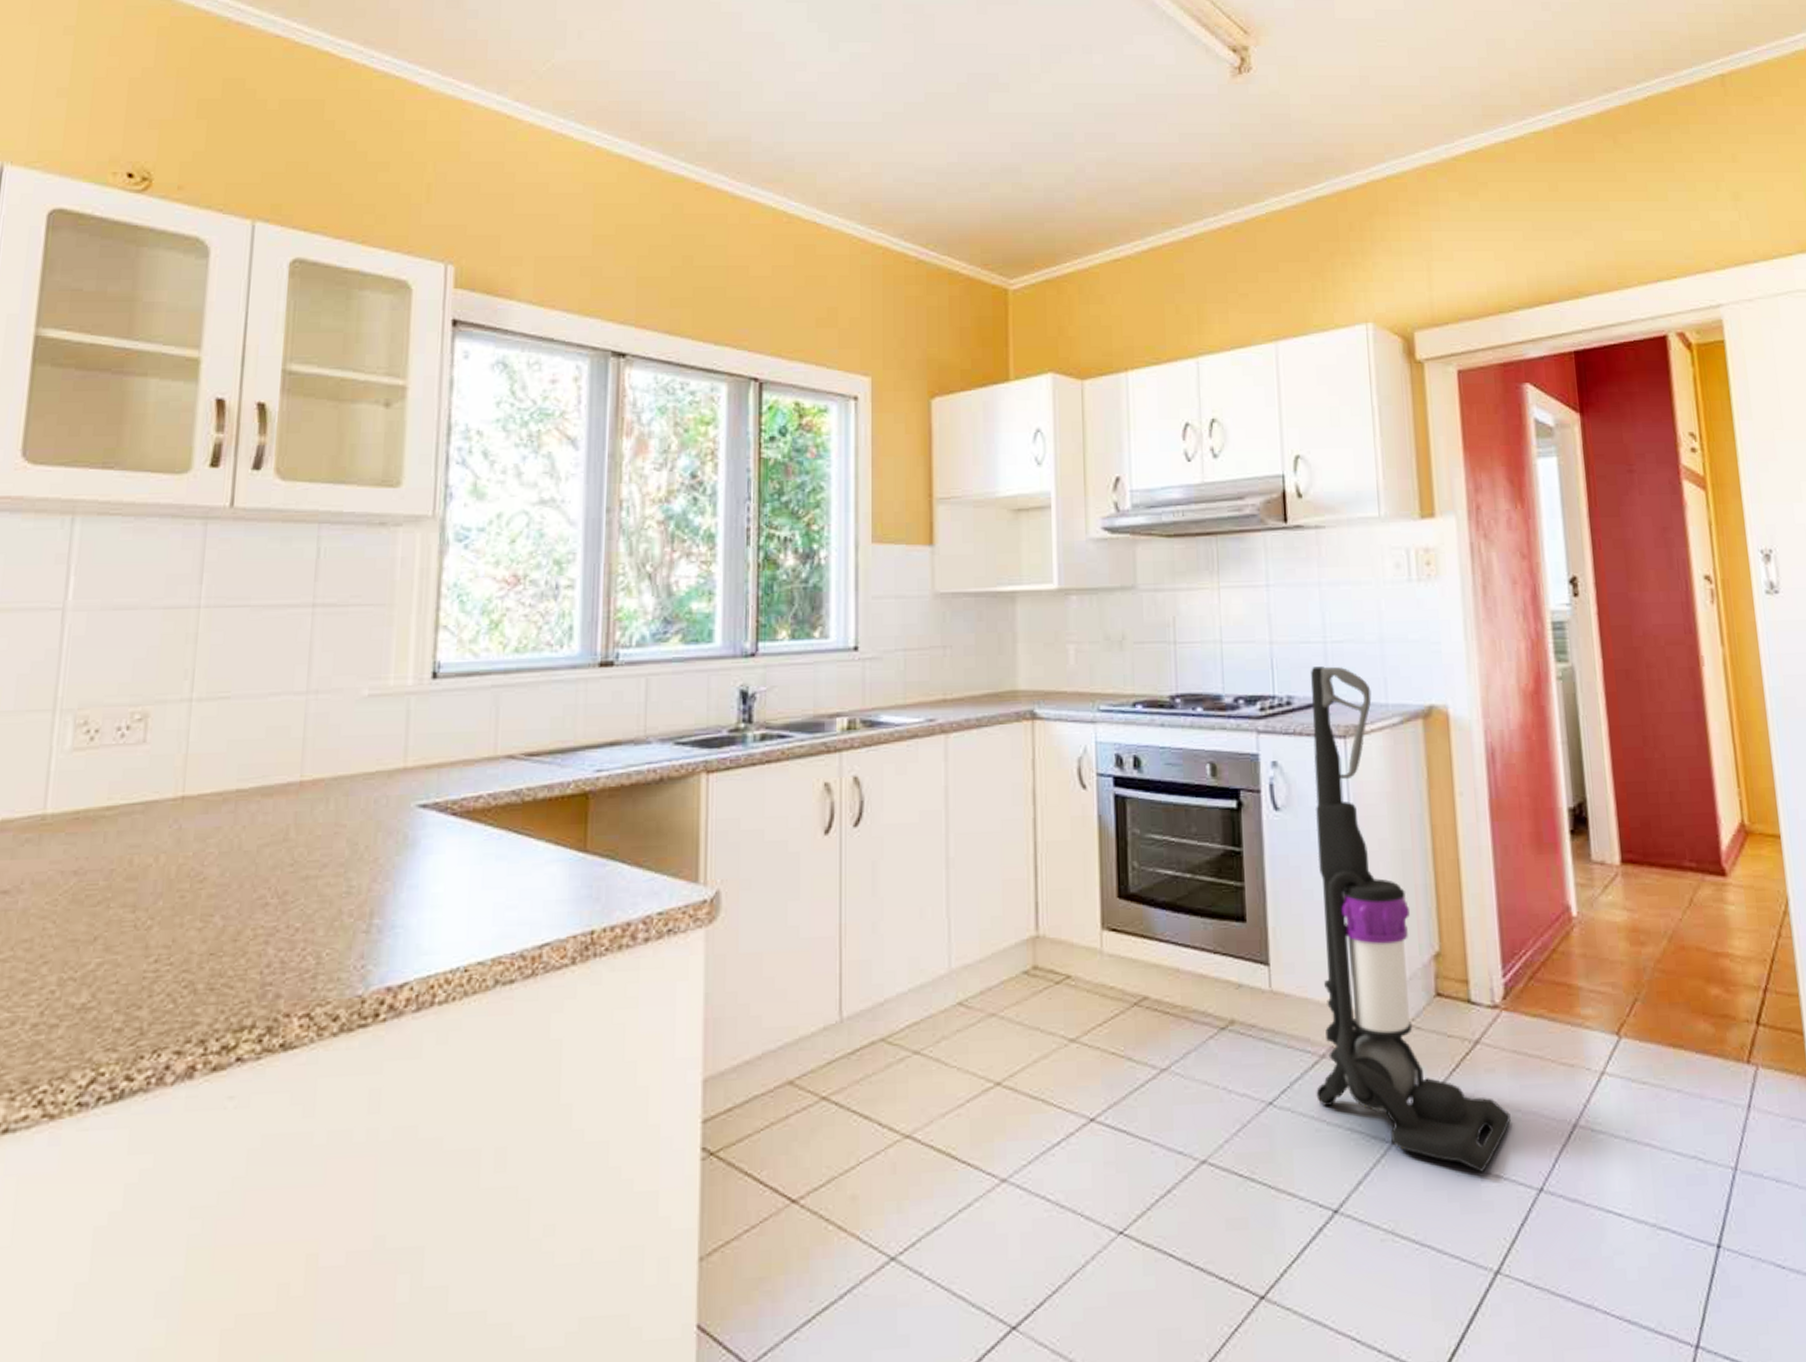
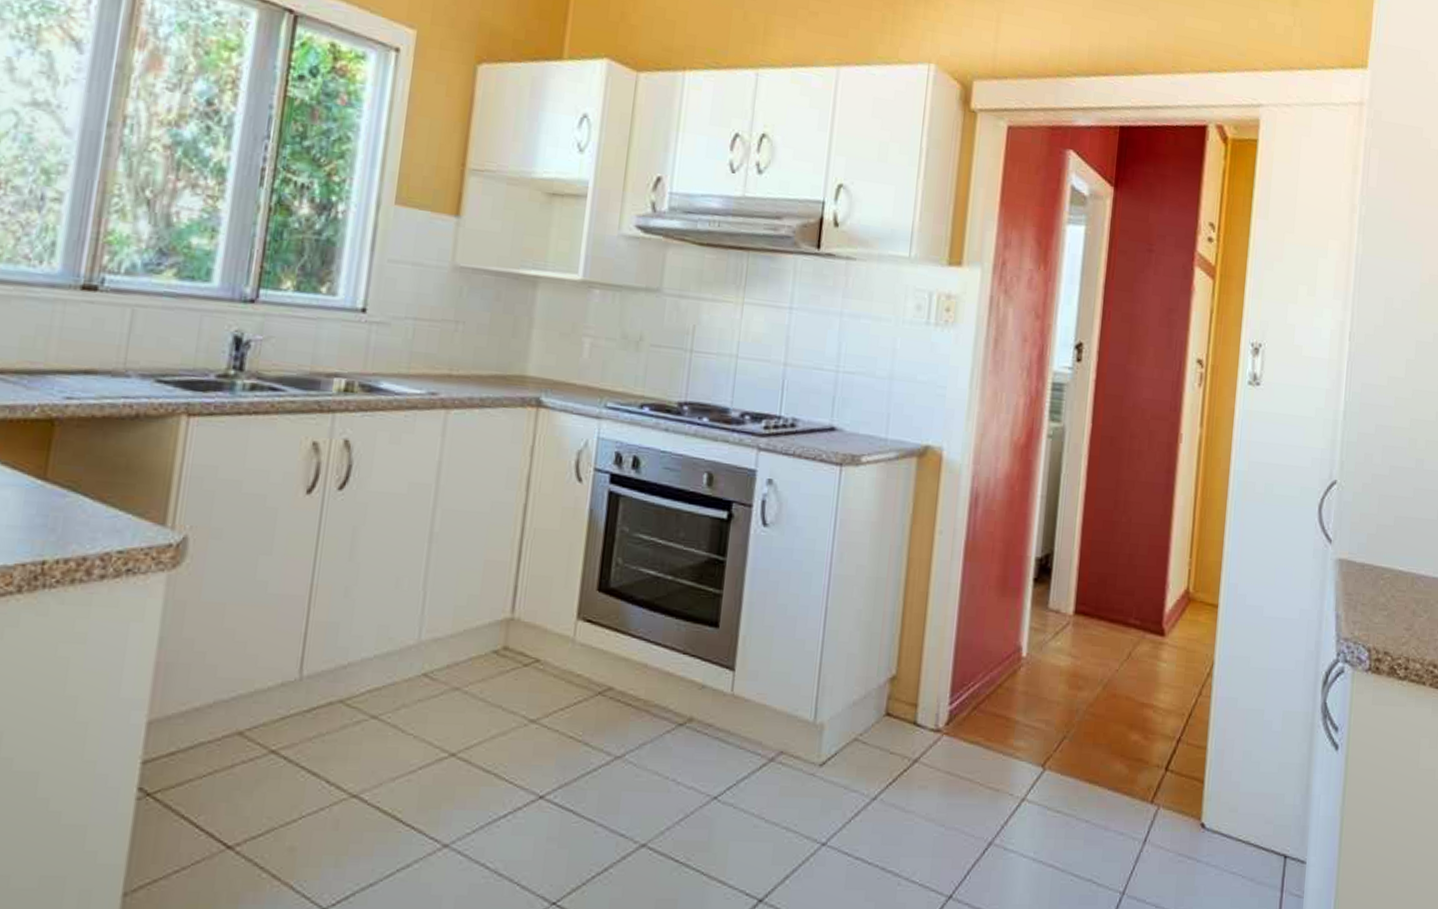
vacuum cleaner: present [1310,666,1511,1172] -> none [759,393,934,877]

